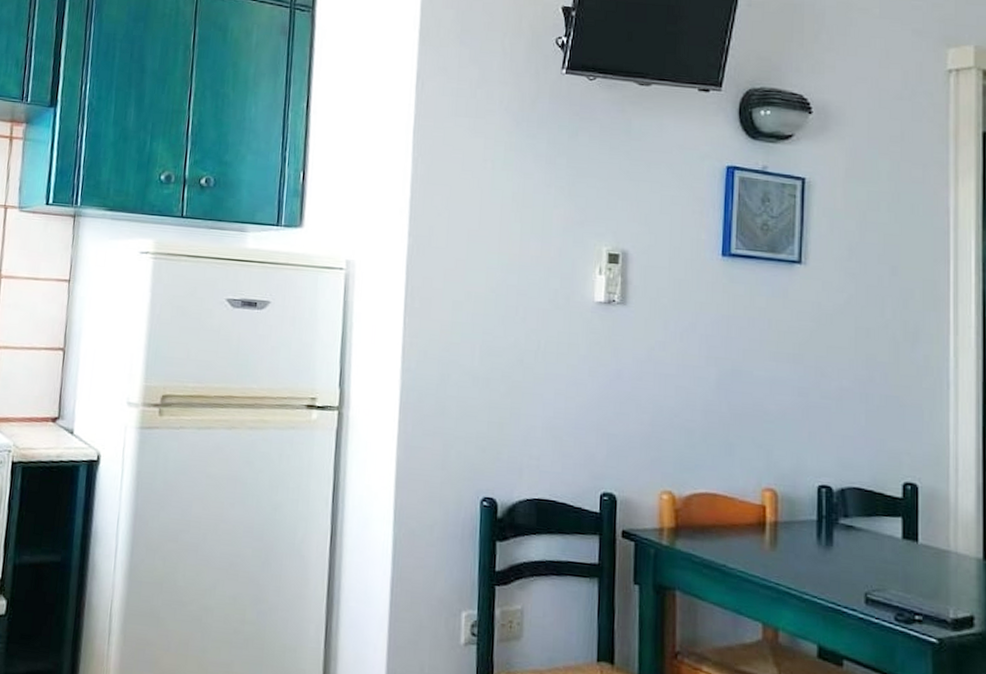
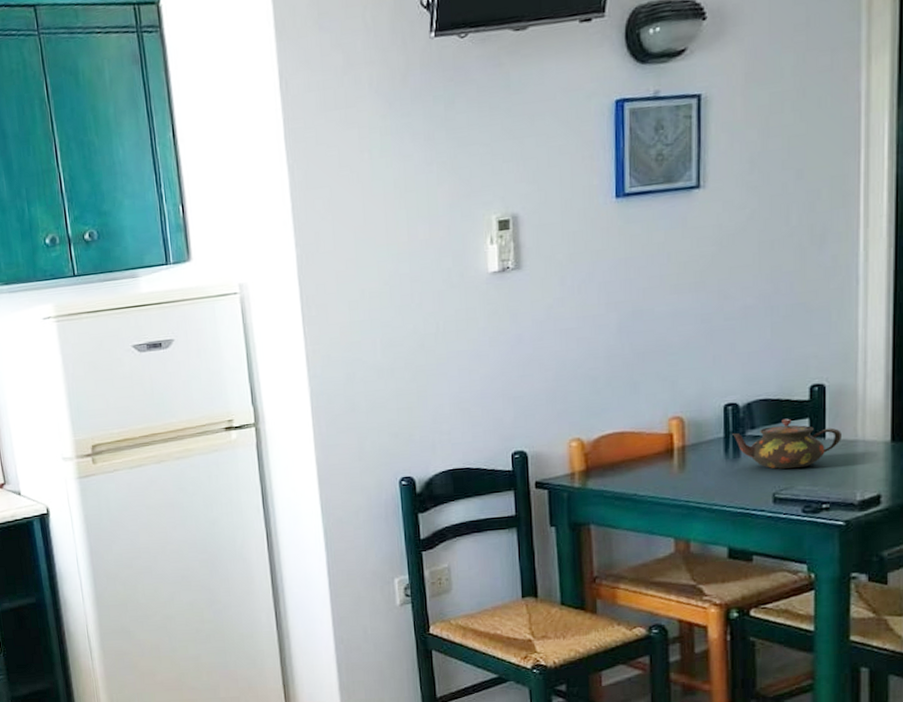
teapot: none [825,513,934,570] -> present [732,418,841,469]

